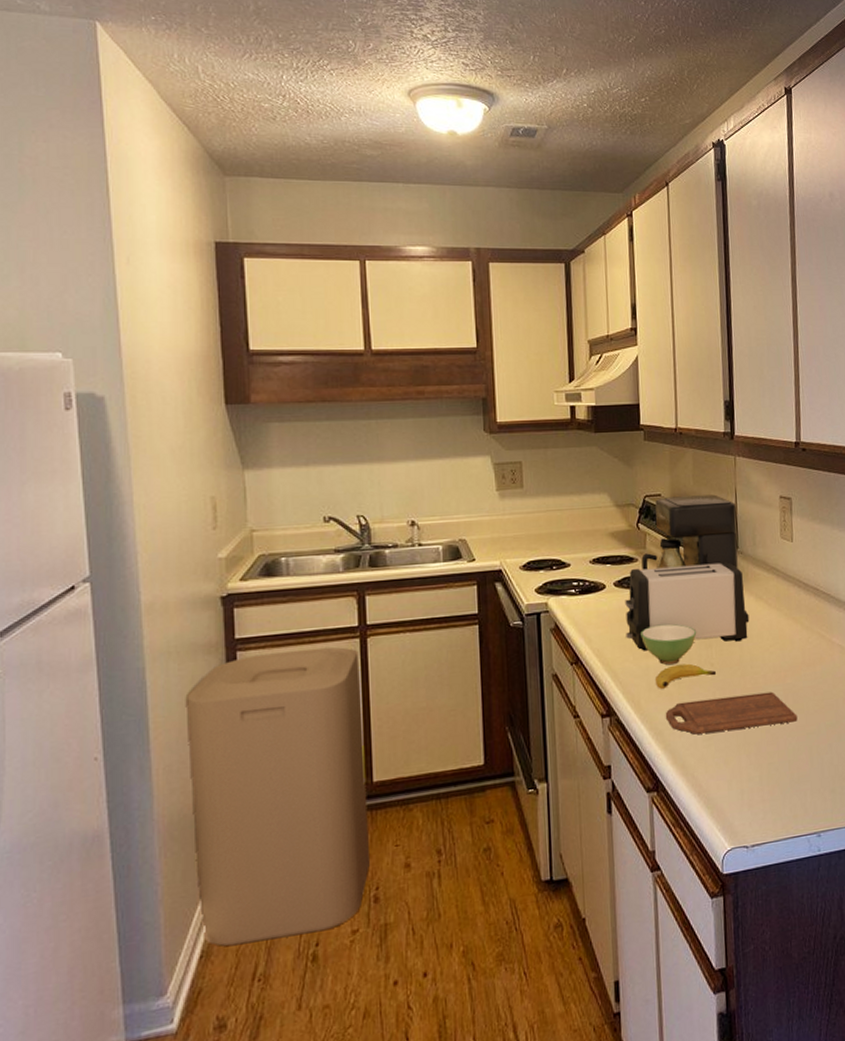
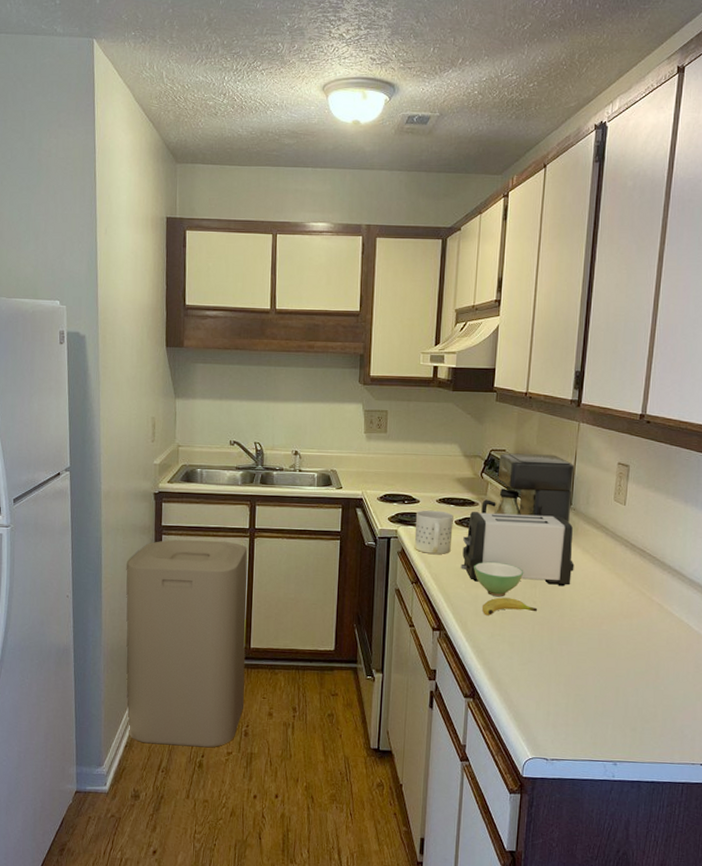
mug: none [567,572,613,626] -> present [414,510,454,554]
cutting board: present [665,691,798,735] -> none [487,629,609,664]

